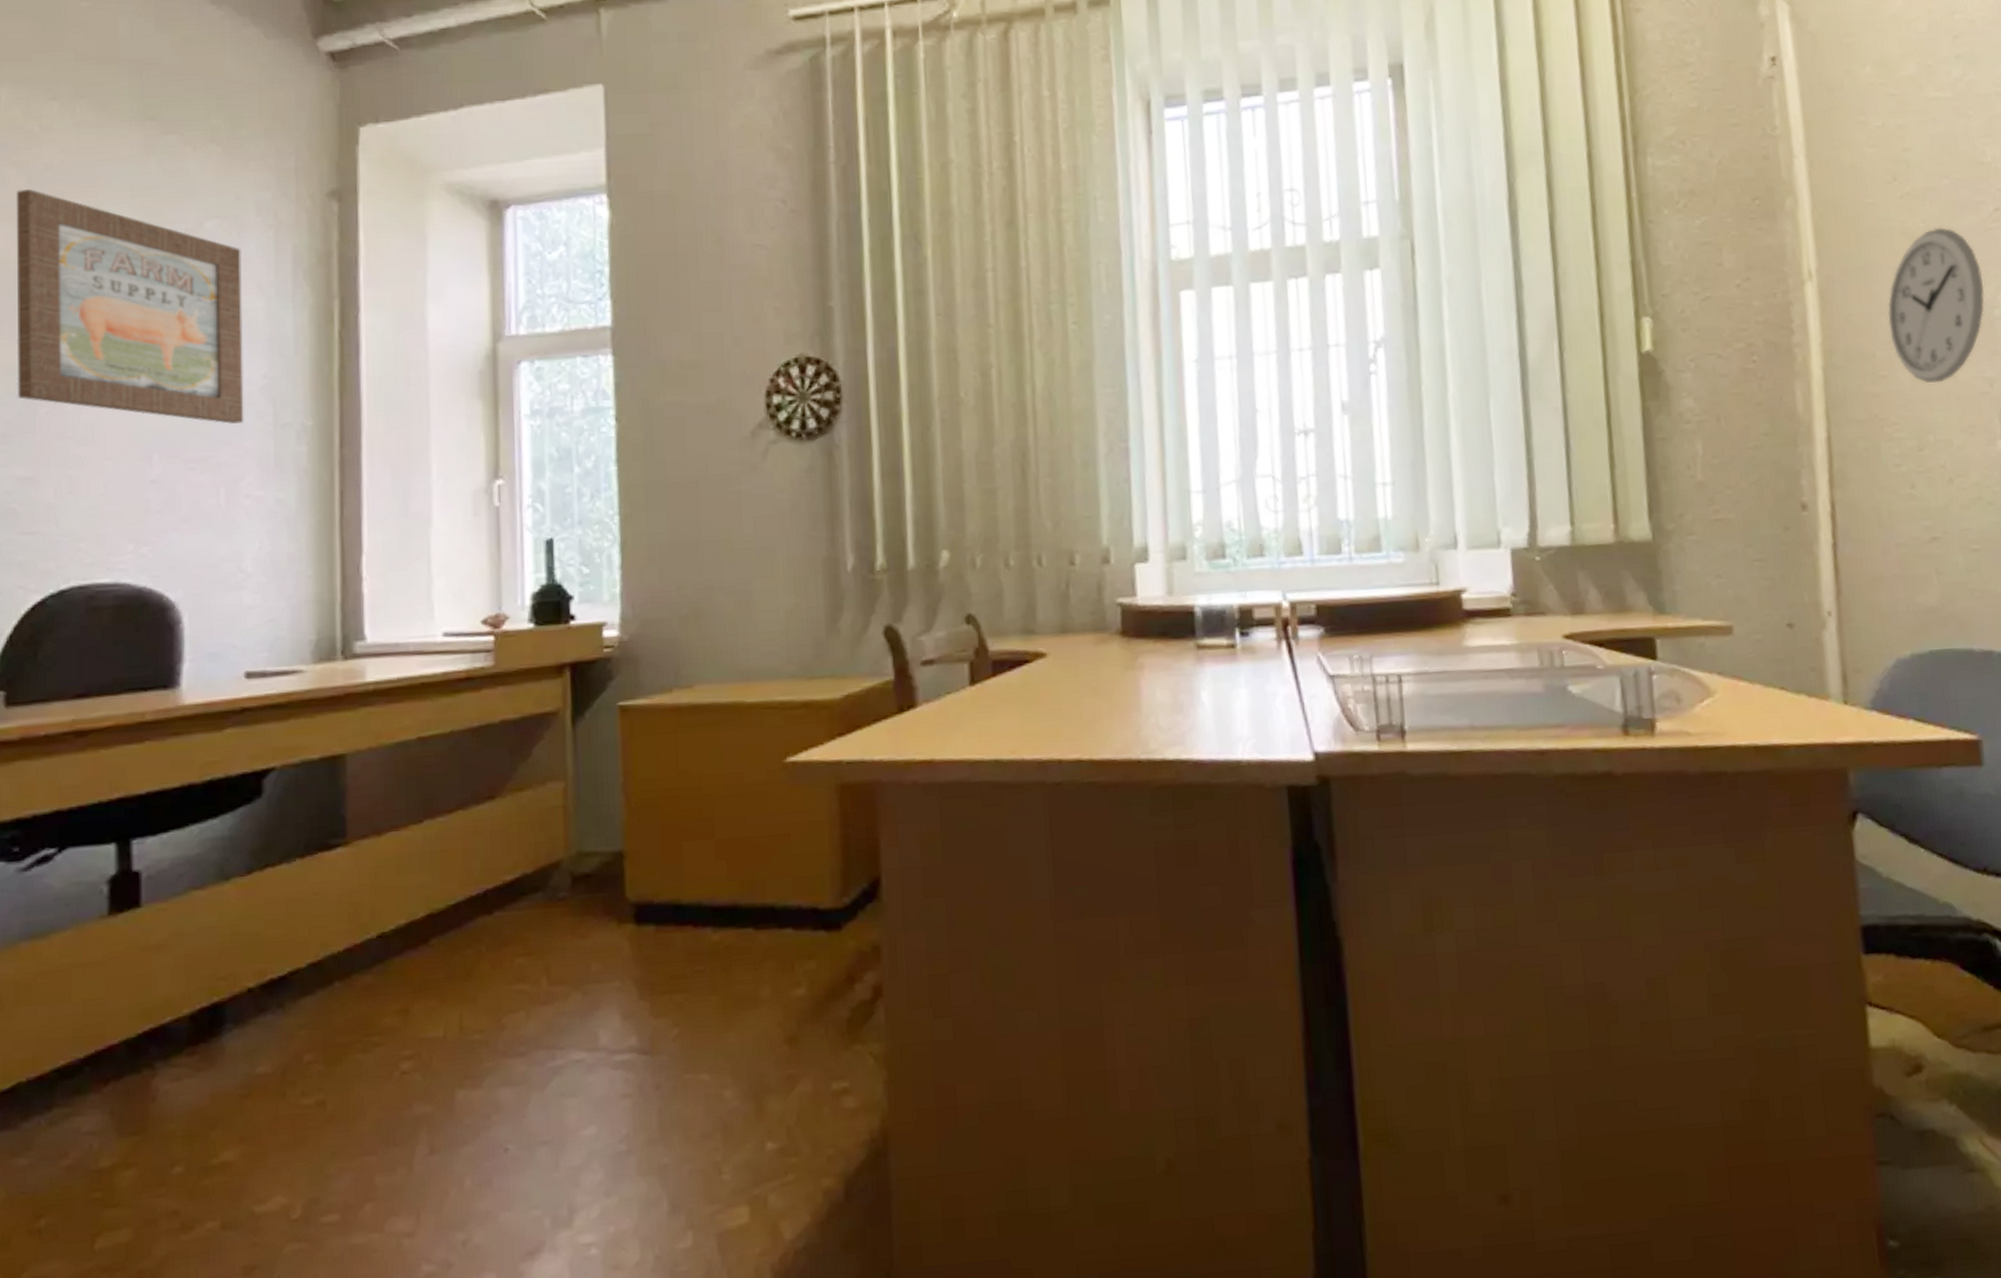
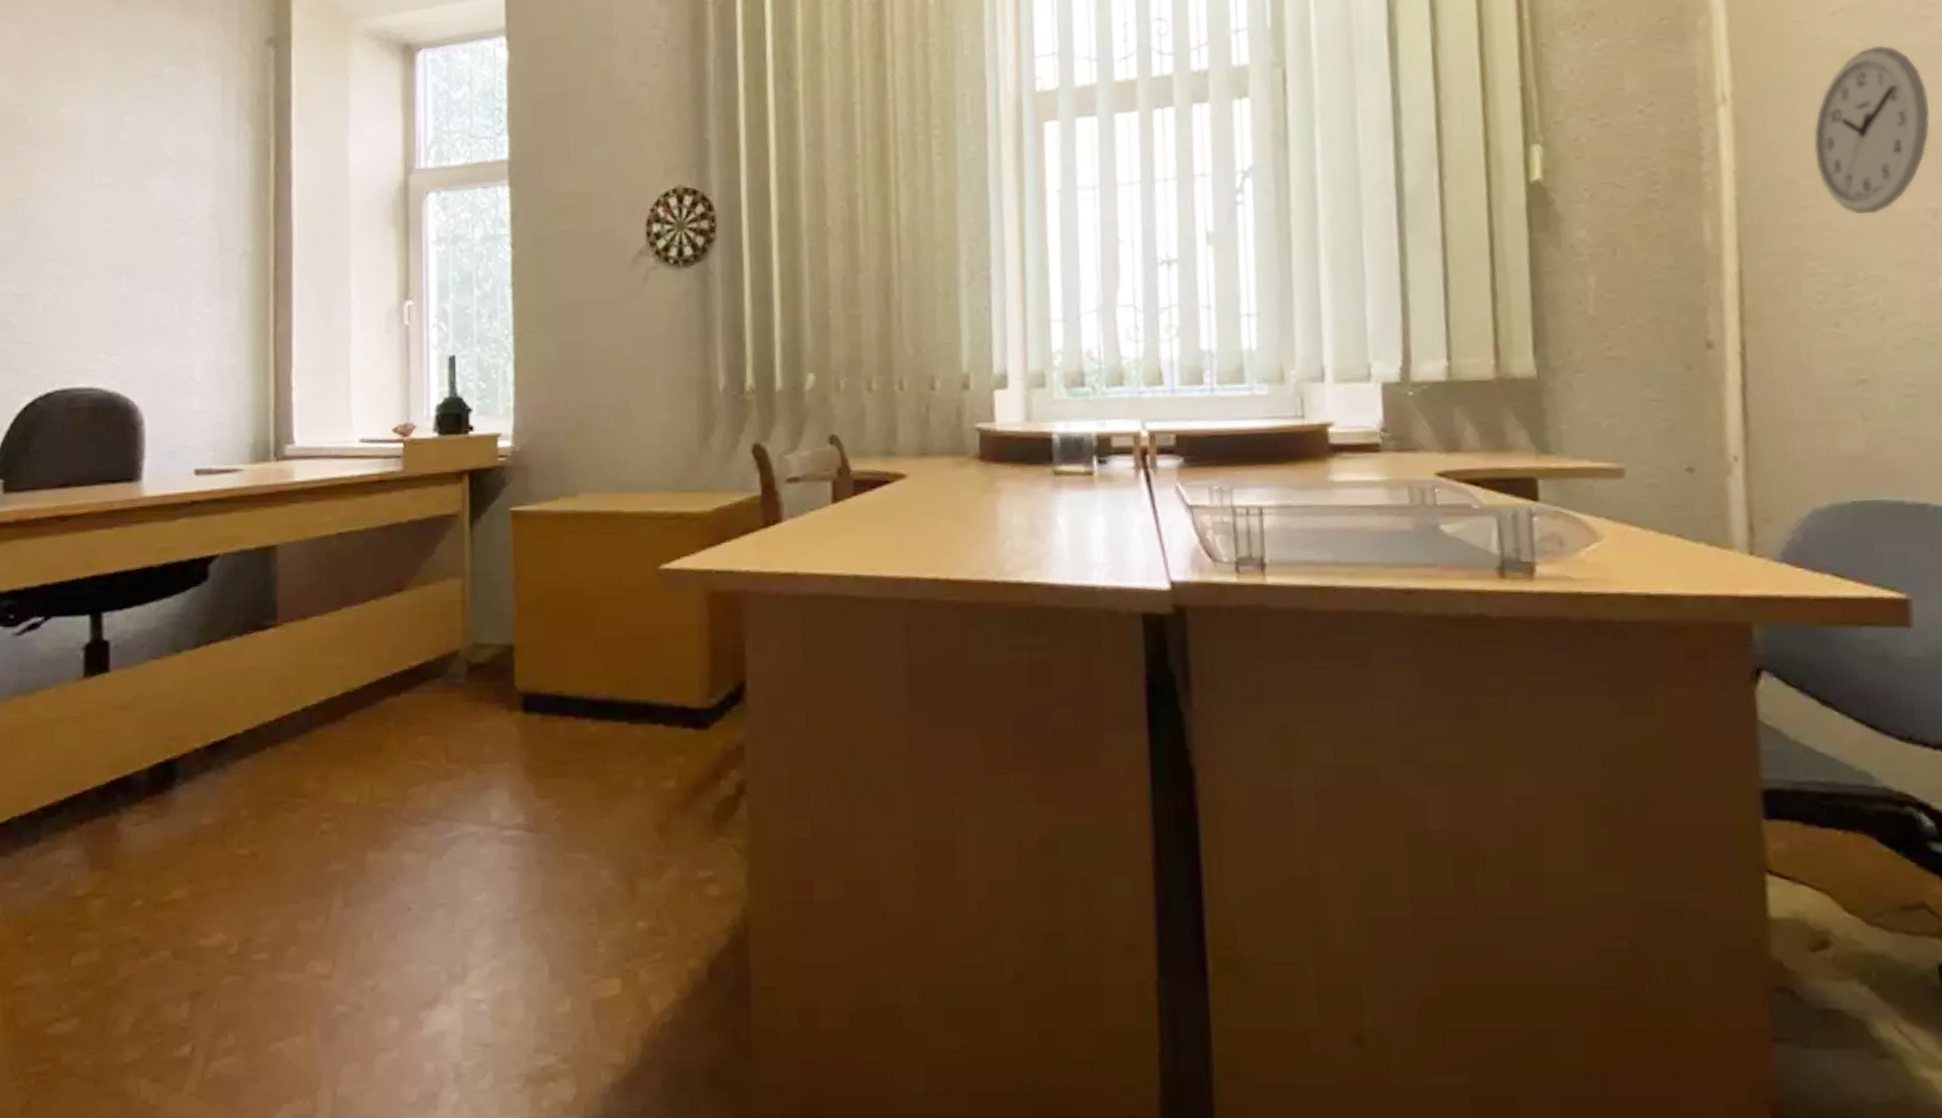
wall art: present [16,188,244,424] -> none [13,41,195,249]

